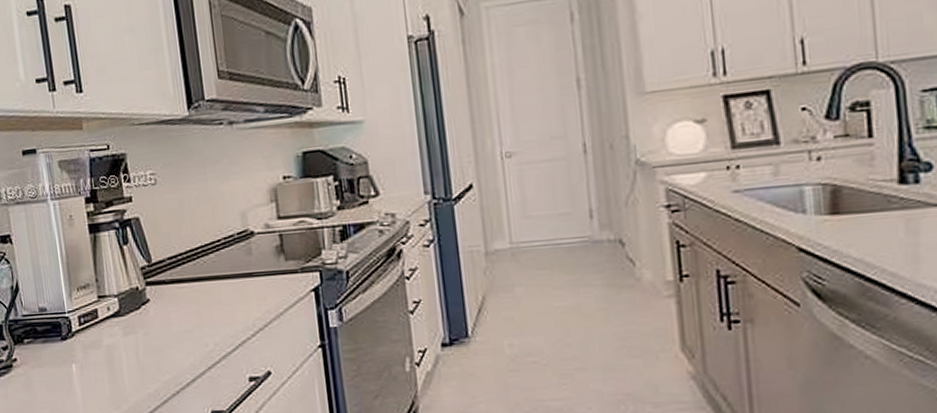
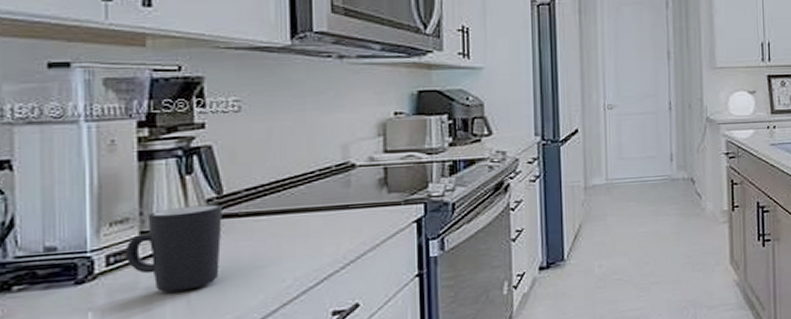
mug: none [90,272,157,351] -> present [125,204,222,293]

